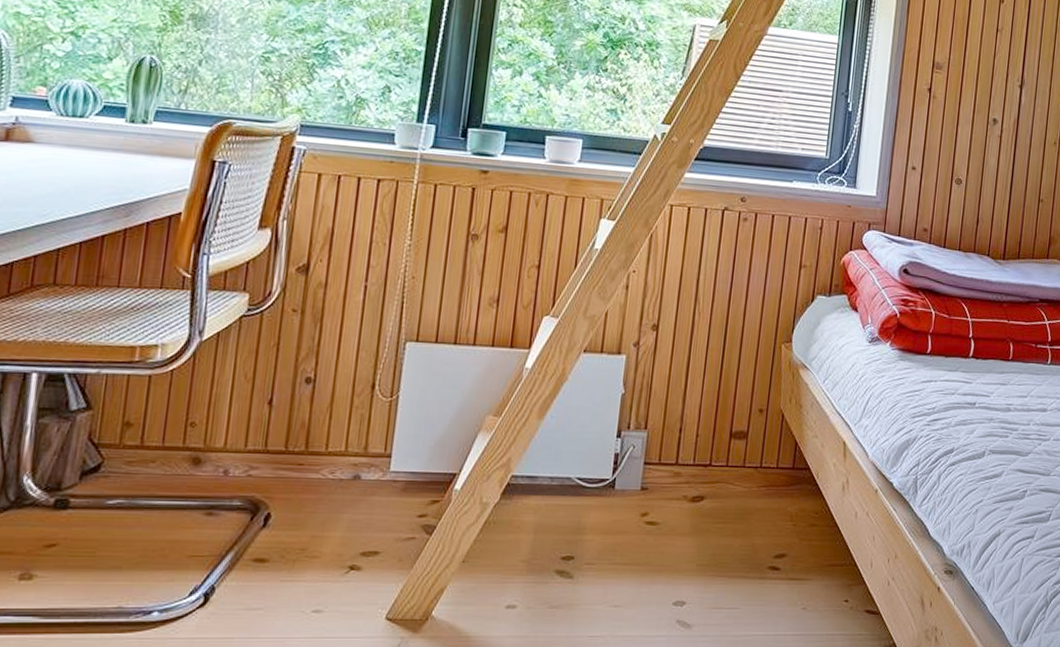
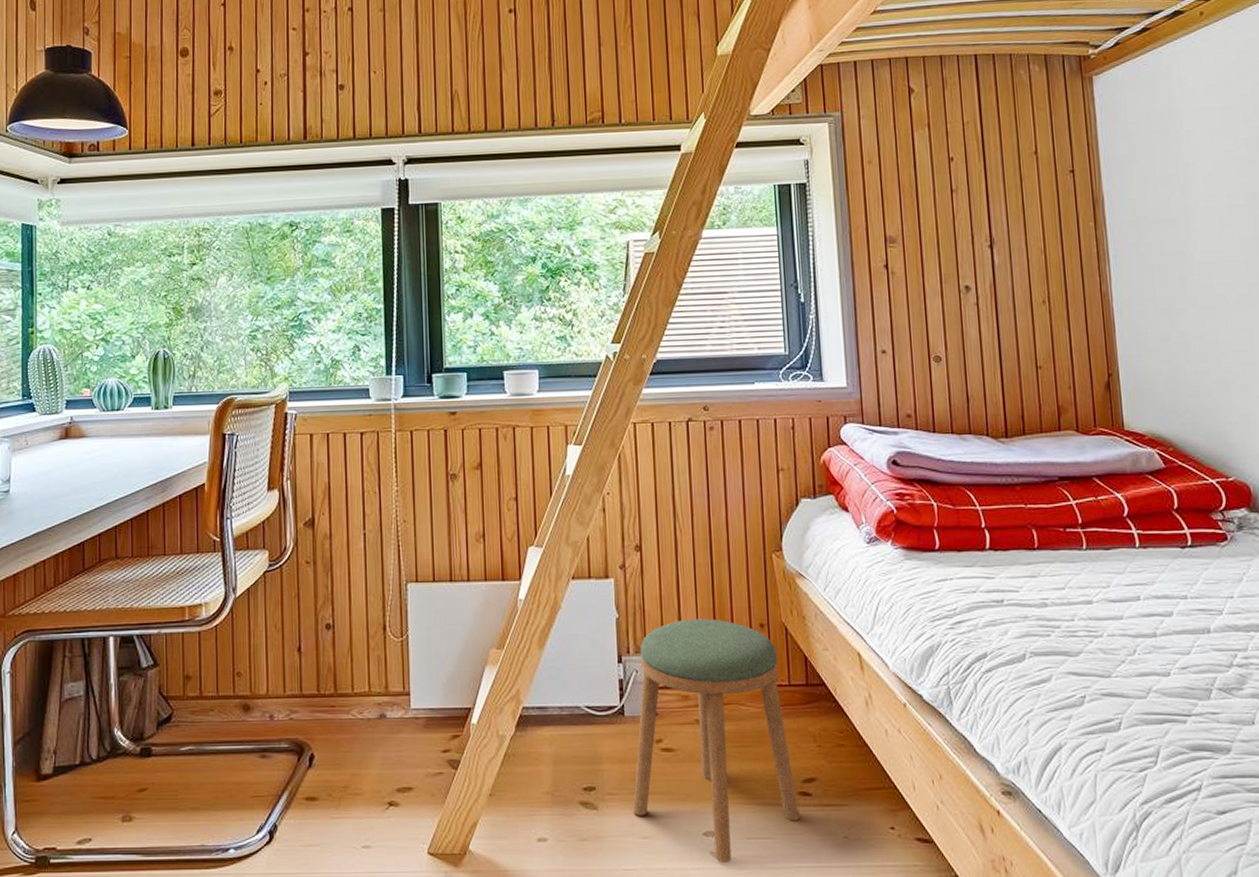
stool: none [608,400,771,631] -> present [633,619,800,864]

